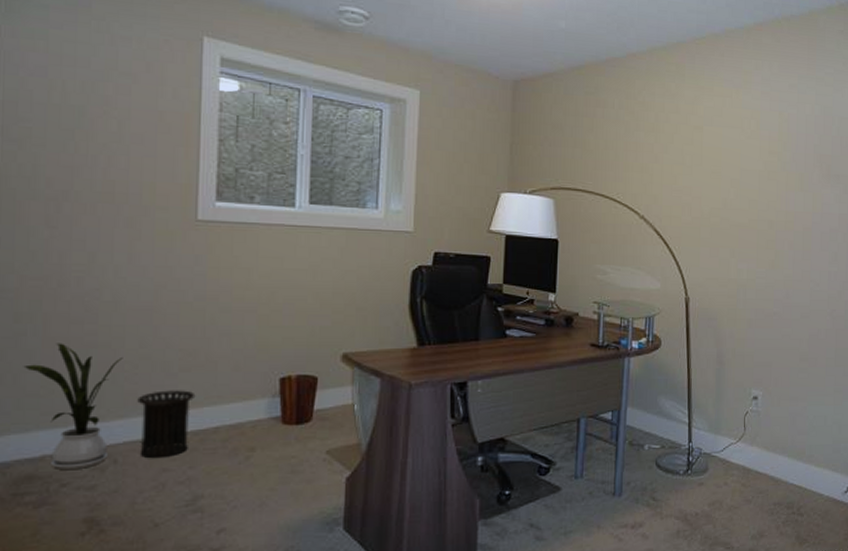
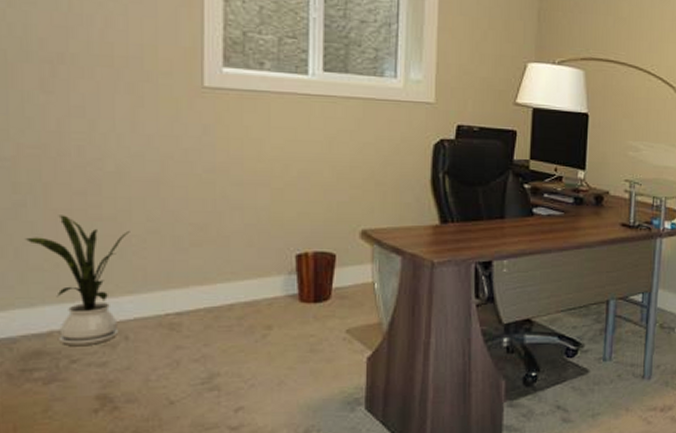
trash bin: present [137,390,196,459] -> none [147,266,208,336]

